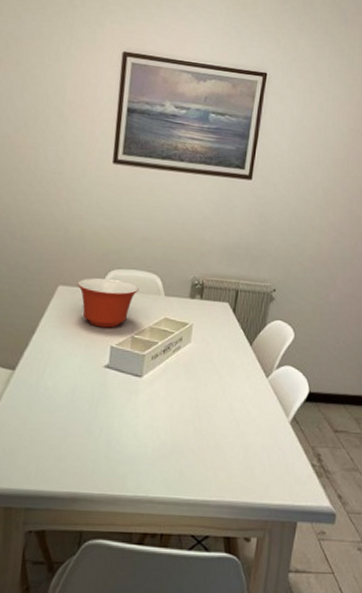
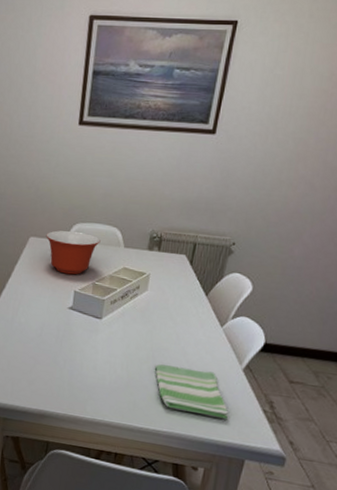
dish towel: none [201,424,278,478] -> present [154,364,228,419]

